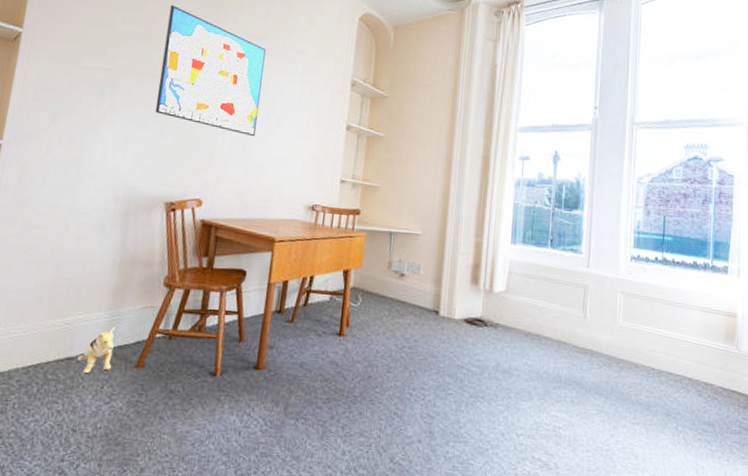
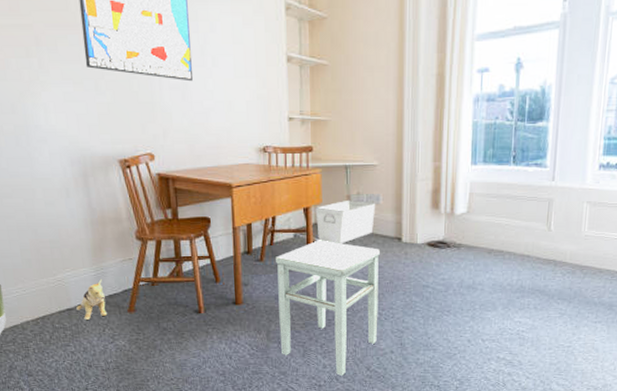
stool: none [298,305,416,466] -> present [276,240,380,376]
storage bin: none [354,266,417,312] -> present [315,199,376,244]

